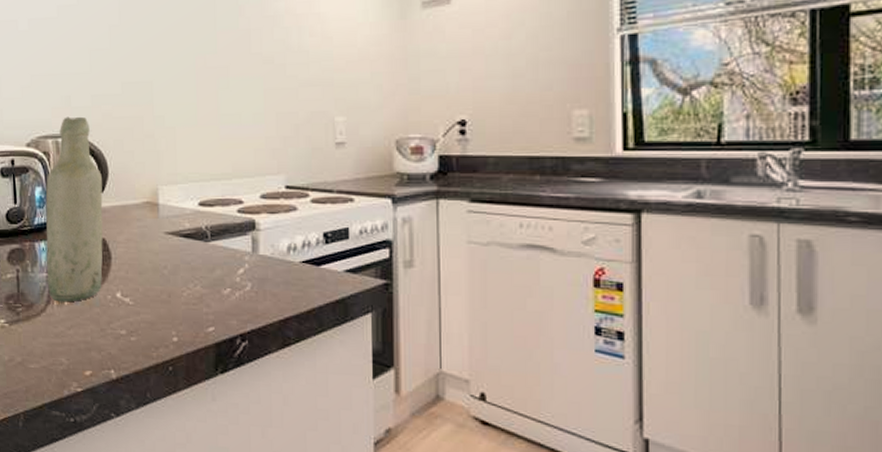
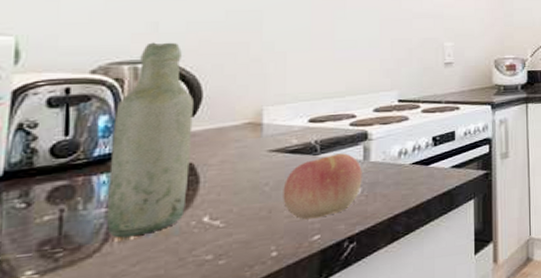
apple: none [179,242,252,309] -> present [283,153,362,220]

